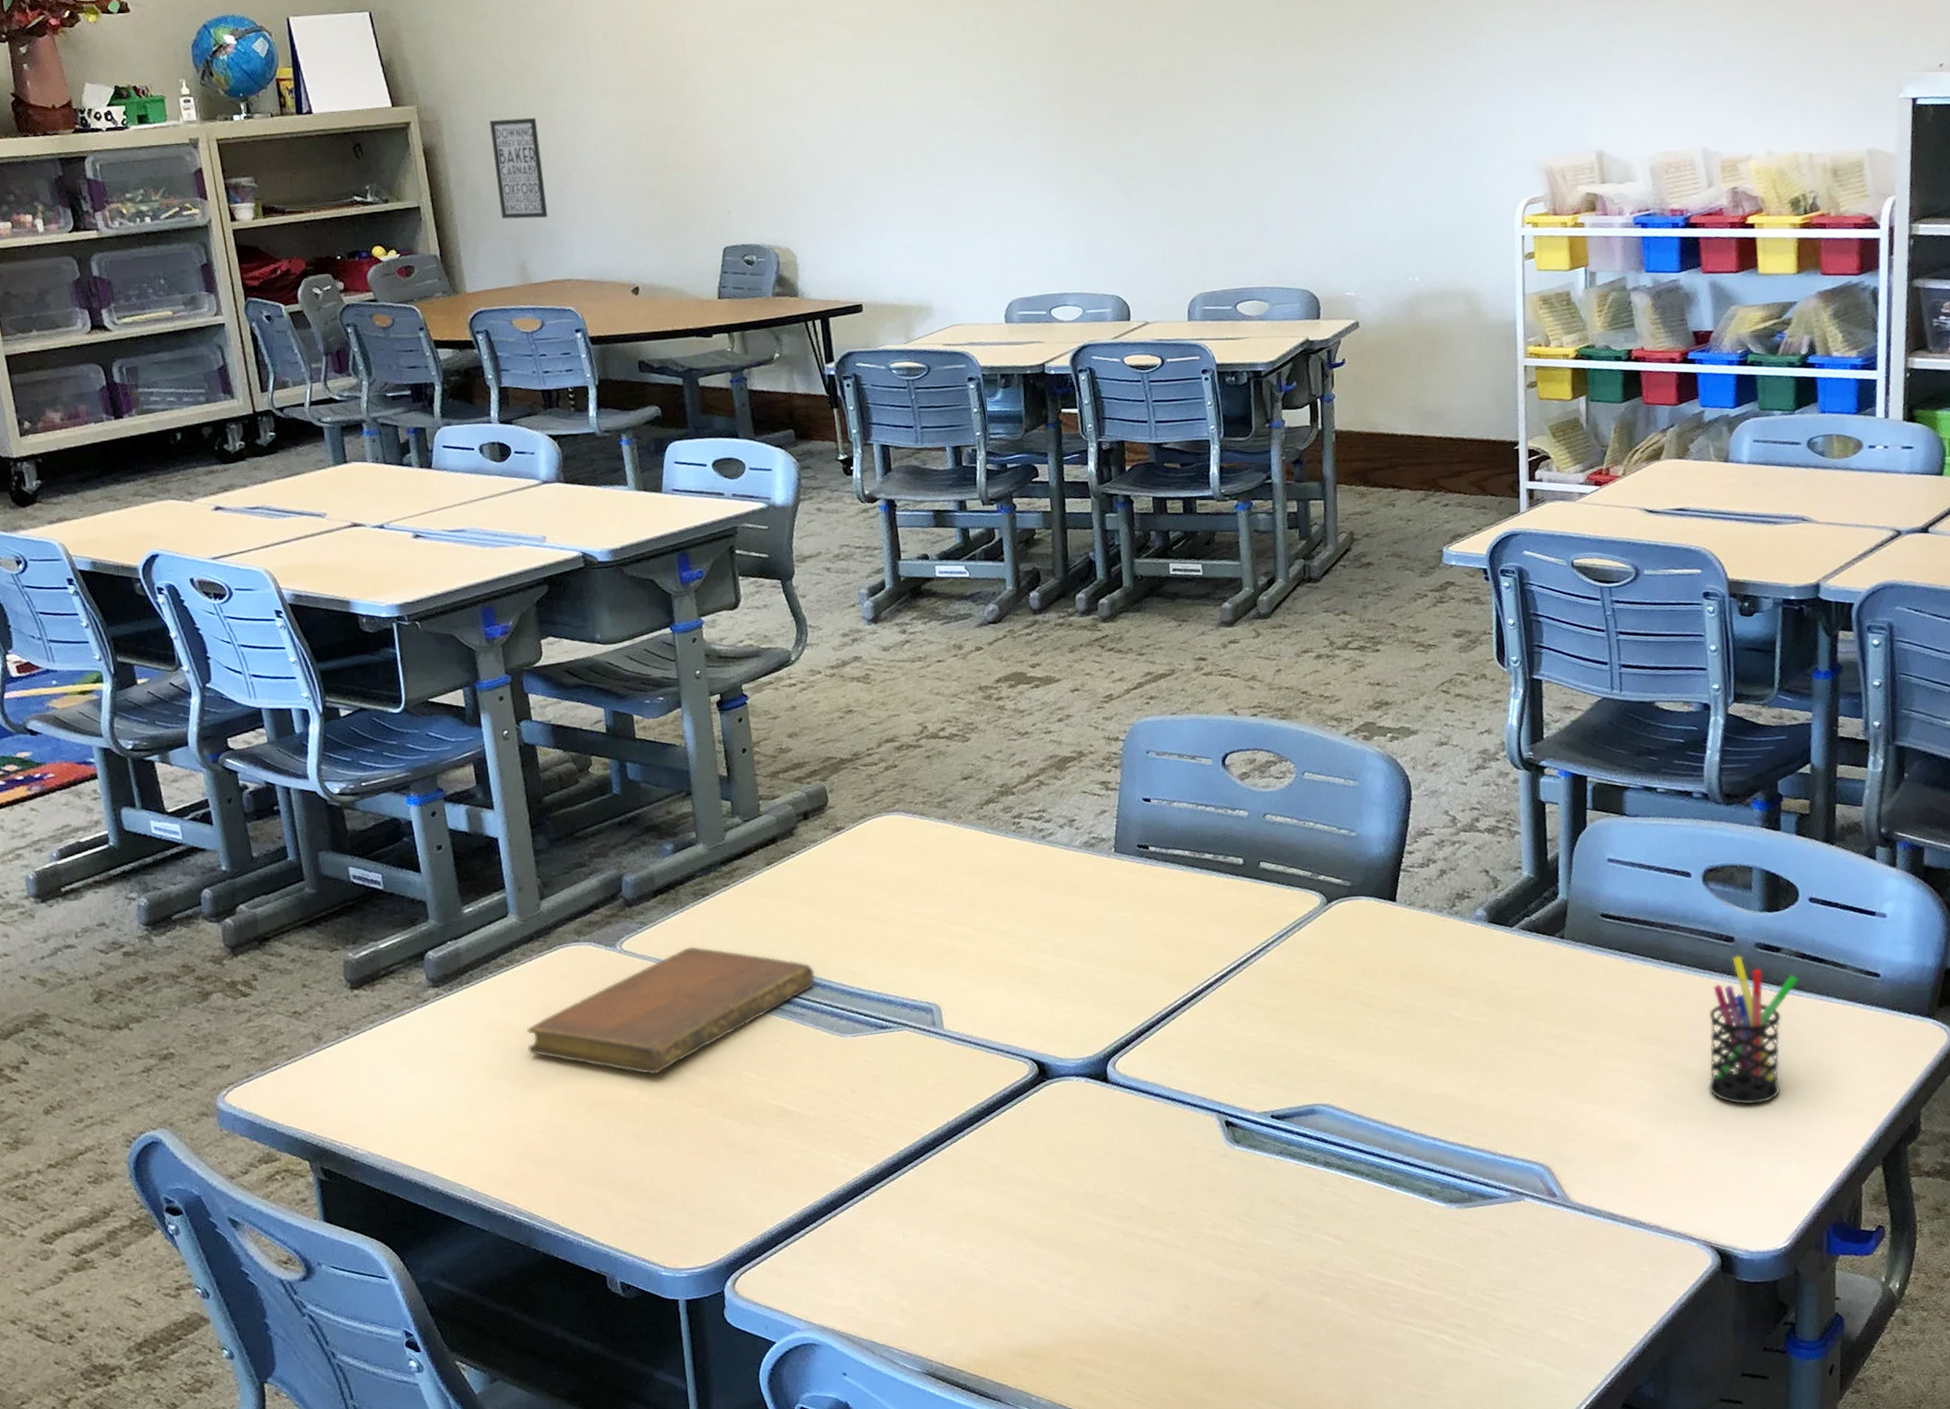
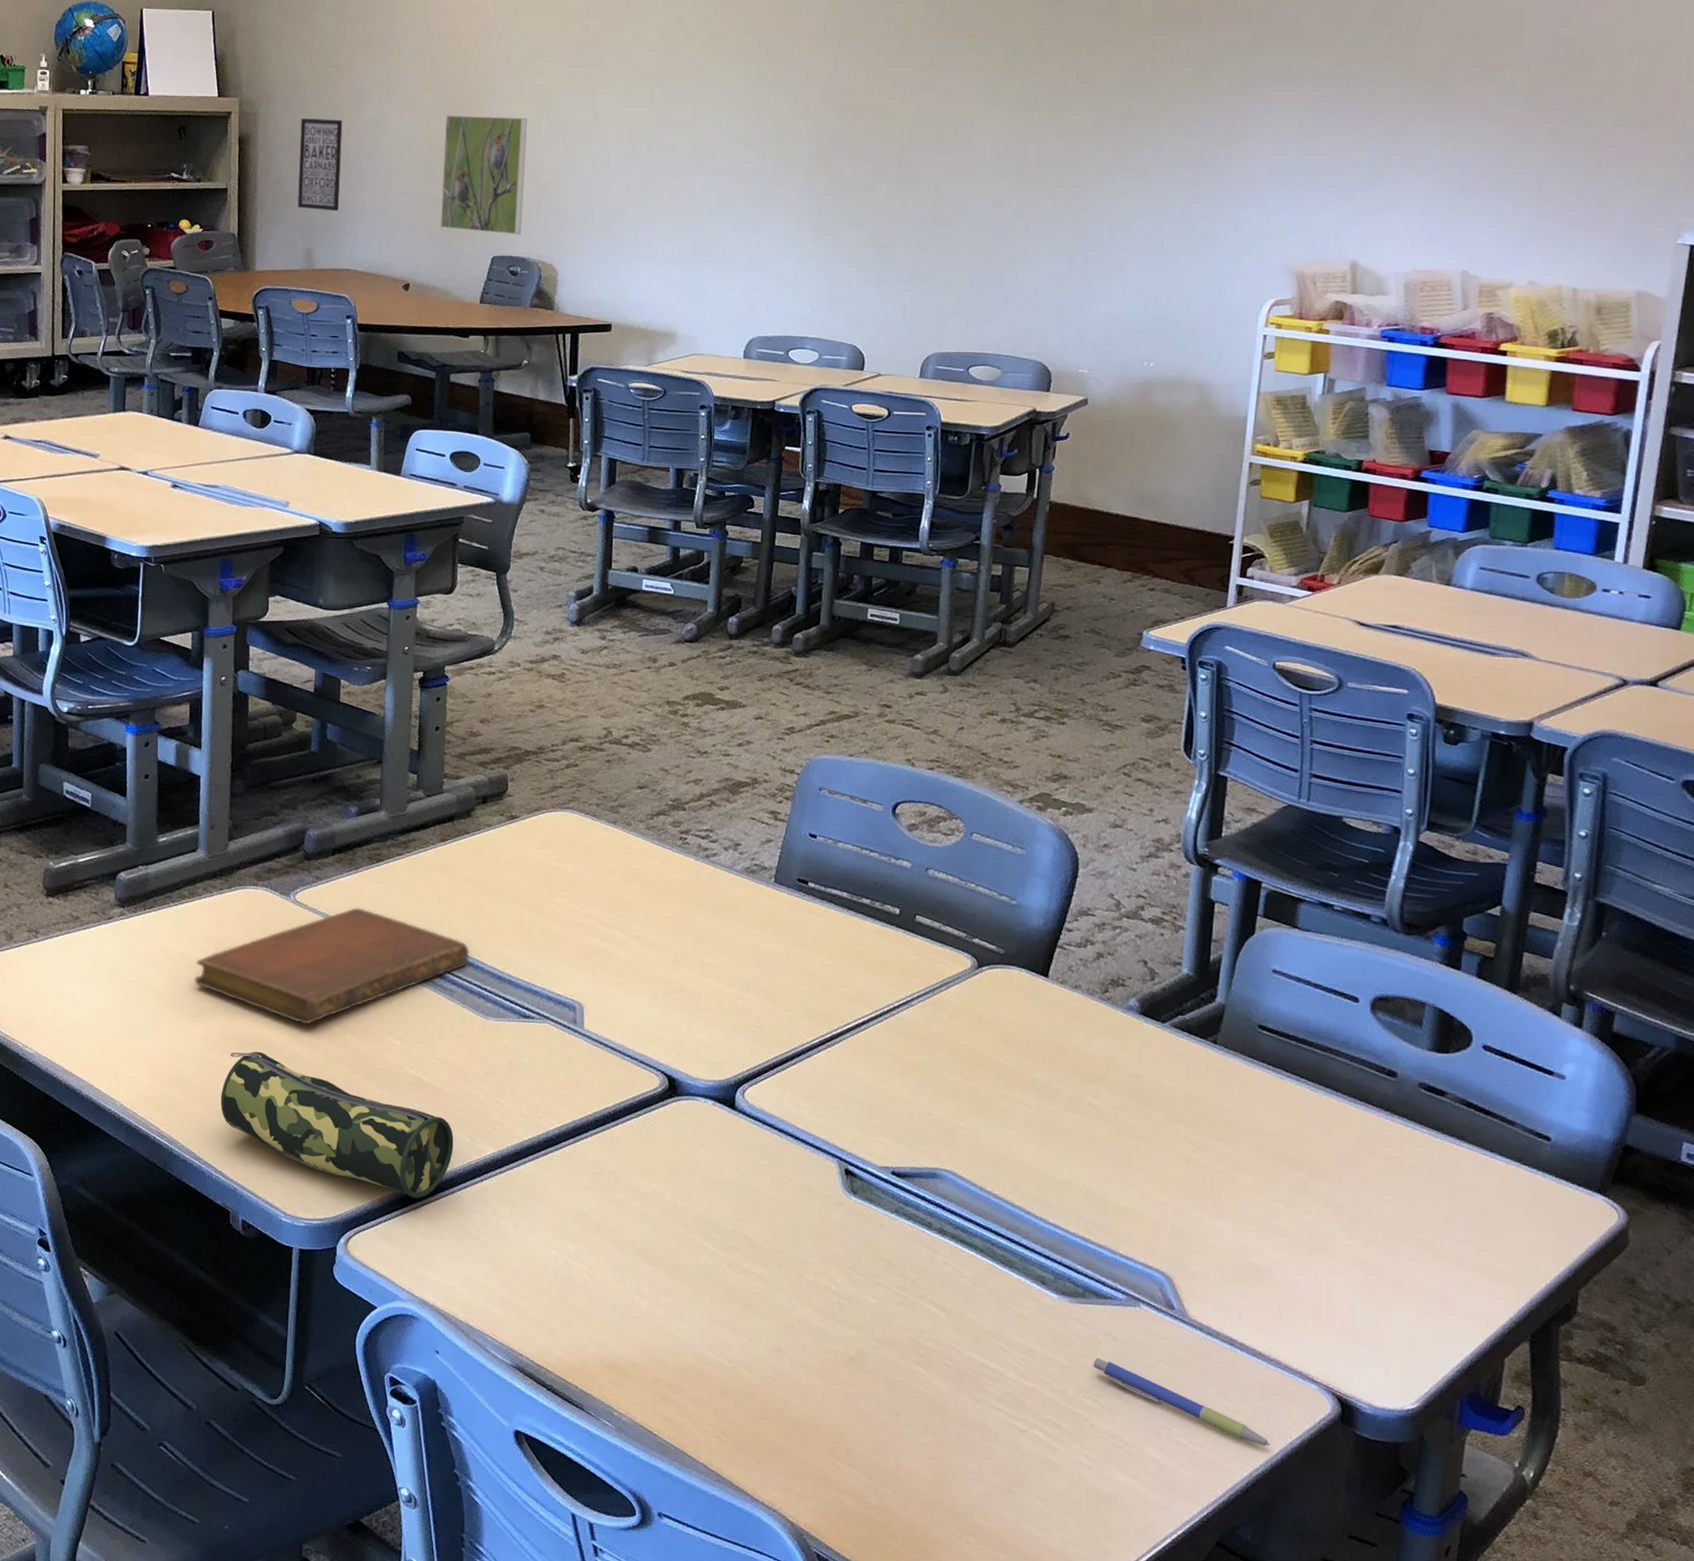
pencil case: none [576,1110,830,1228] -> present [220,1051,454,1199]
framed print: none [648,94,751,223] -> present [441,115,527,235]
pen: none [1487,1255,1661,1308] -> present [1093,1357,1271,1446]
pen holder: present [1708,955,1799,1105] -> none [1351,1092,1462,1252]

